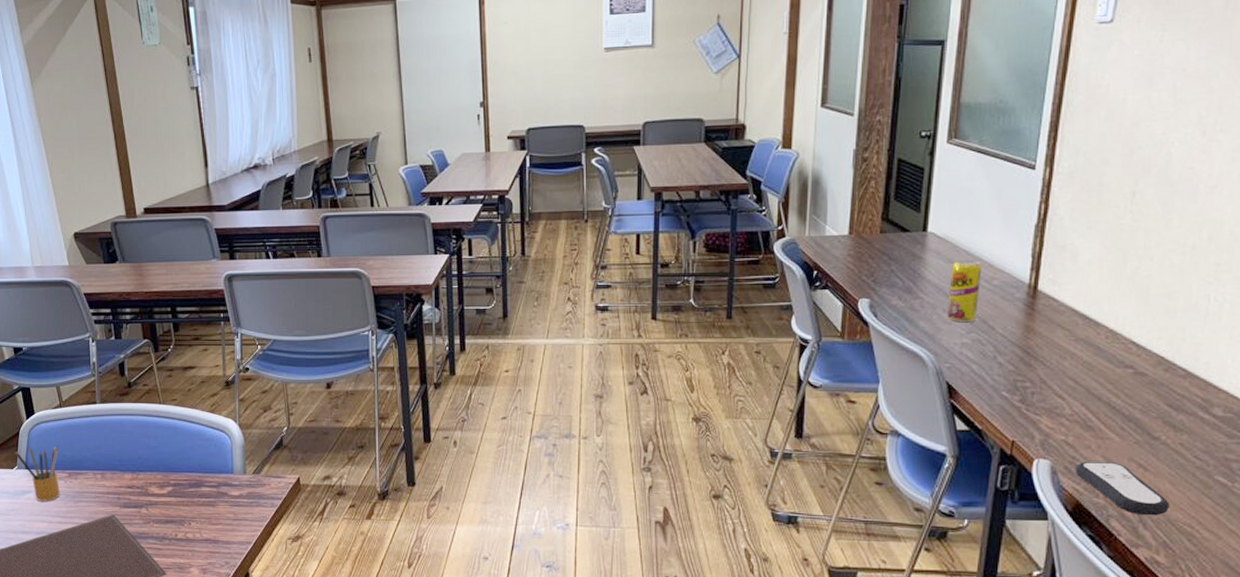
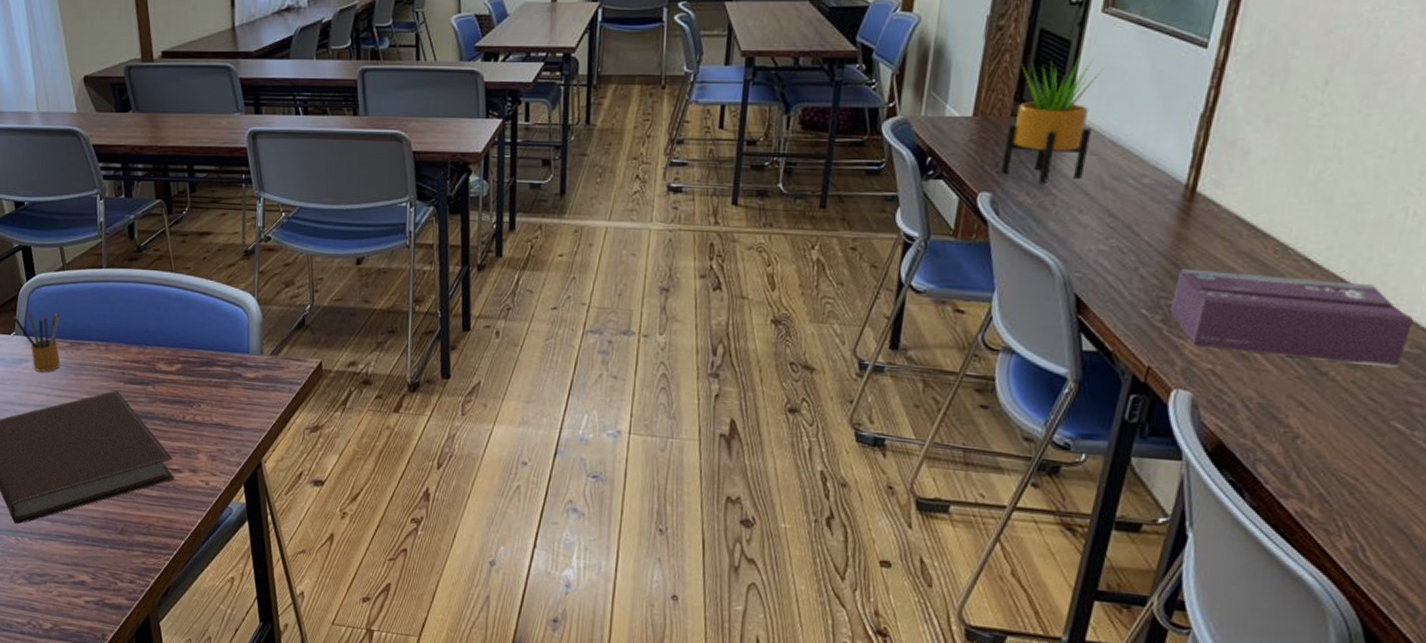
potted plant: none [875,181,953,289] -> present [1000,57,1104,184]
beverage can: present [946,260,982,323] -> none [1082,152,1131,227]
tissue box: none [1026,356,1223,431] -> present [1169,269,1413,368]
remote control: present [1074,462,1170,516] -> none [1220,396,1332,464]

